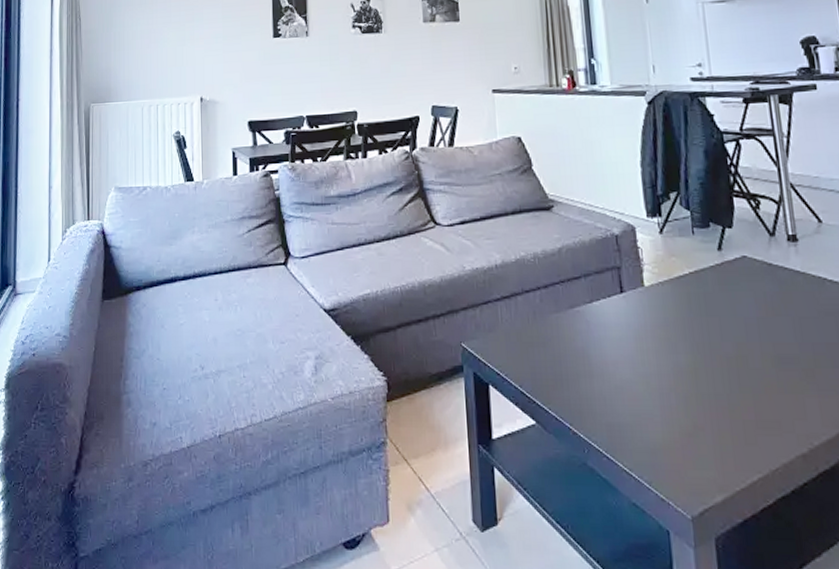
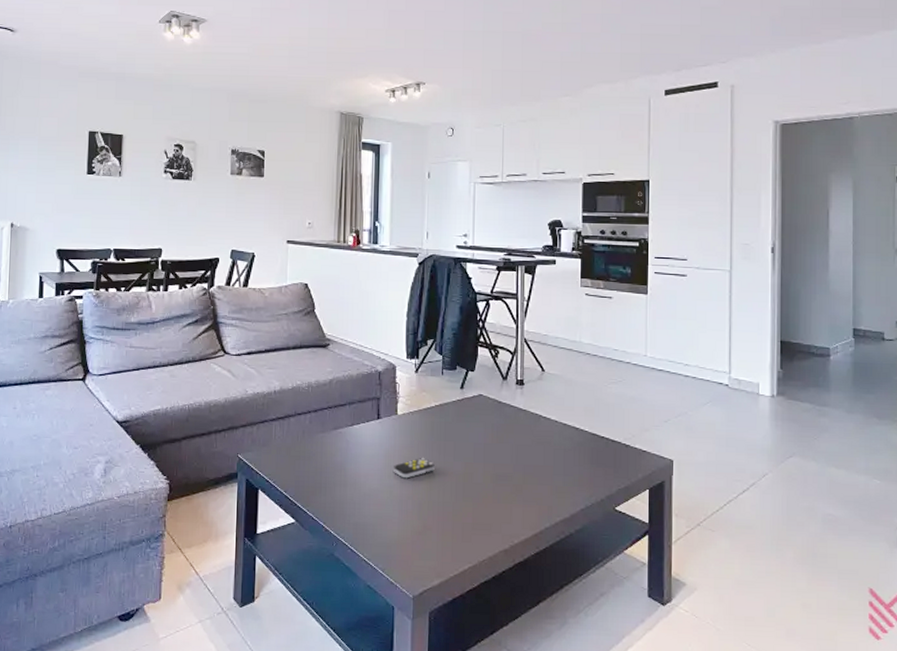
remote control: none [647,339,699,366] -> present [394,458,435,479]

